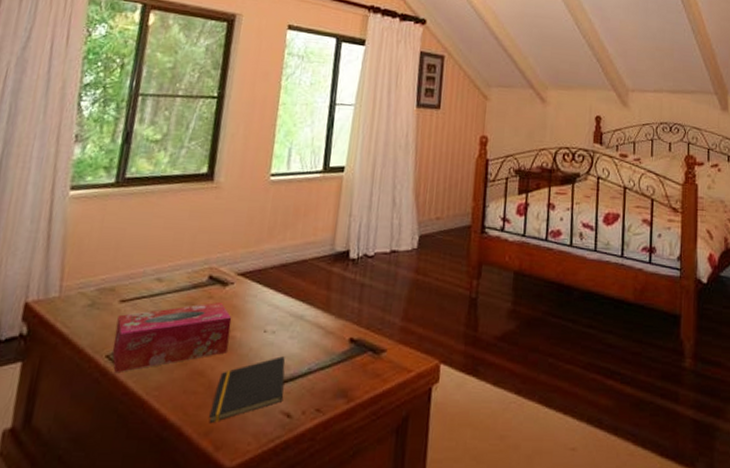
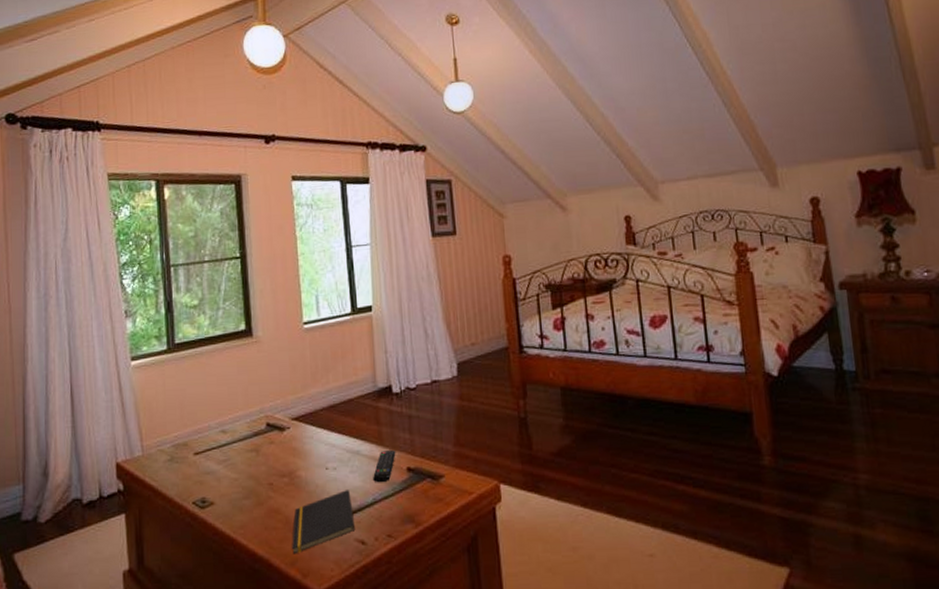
tissue box: present [112,301,232,373] -> none [195,445,296,517]
remote control: none [312,318,342,352] -> present [373,450,396,483]

